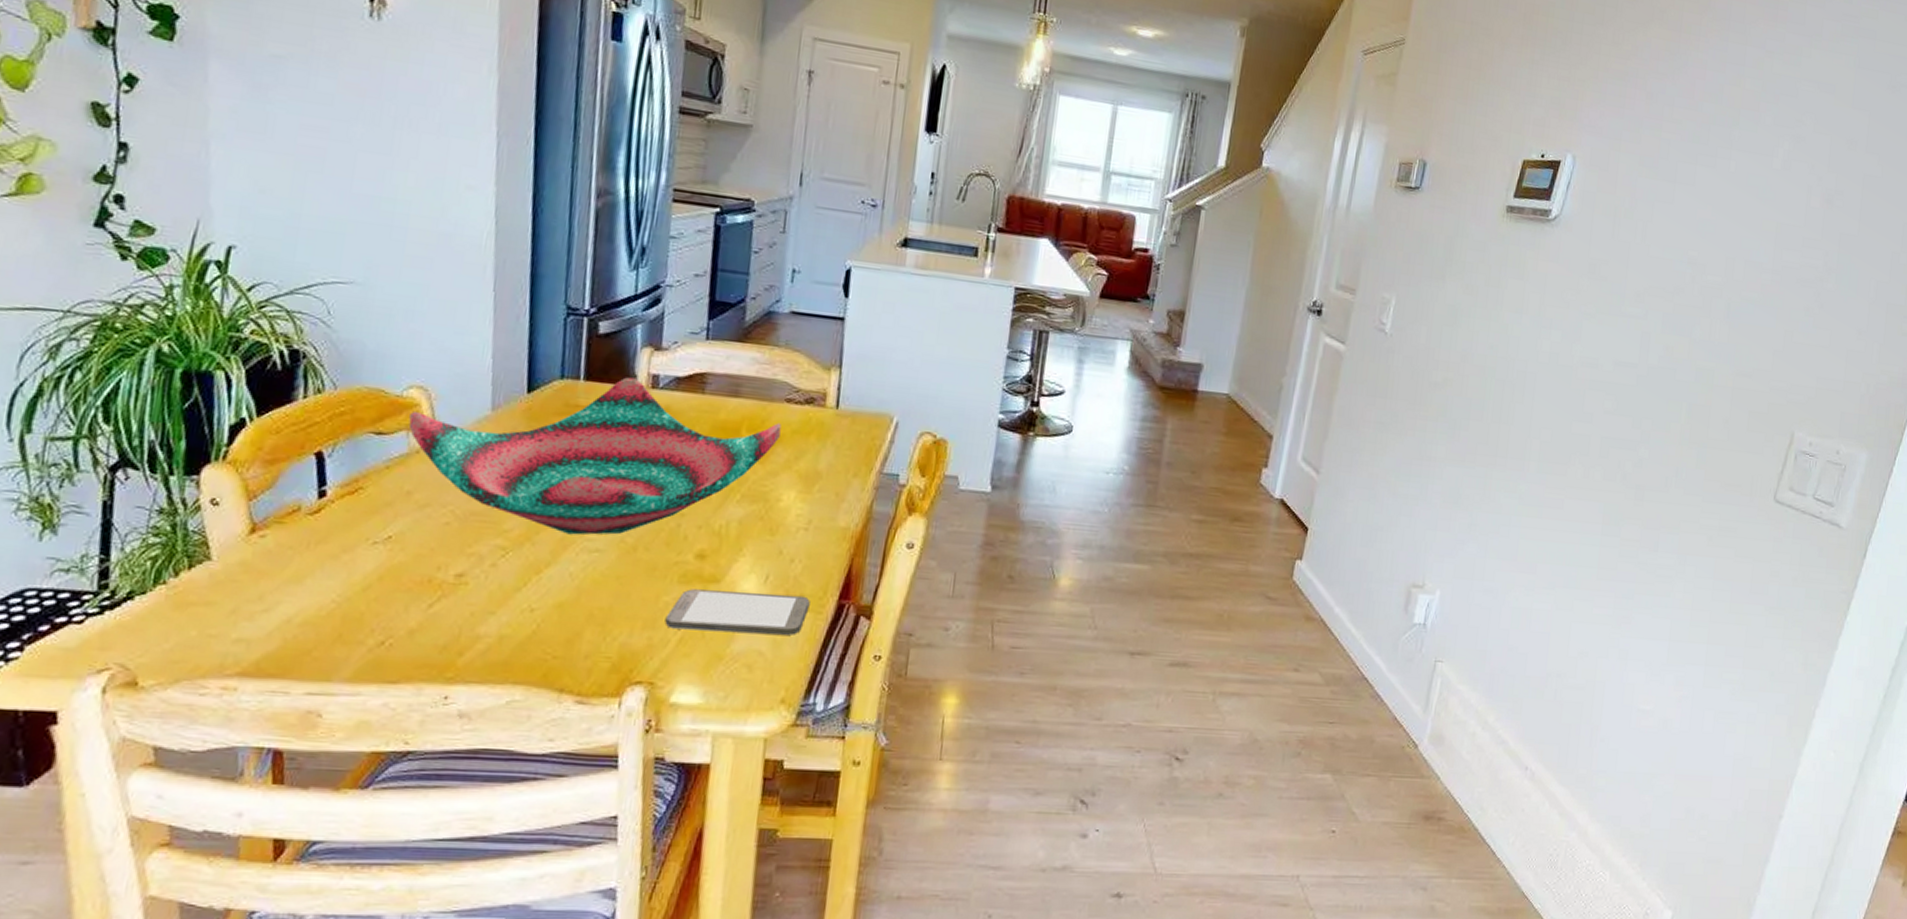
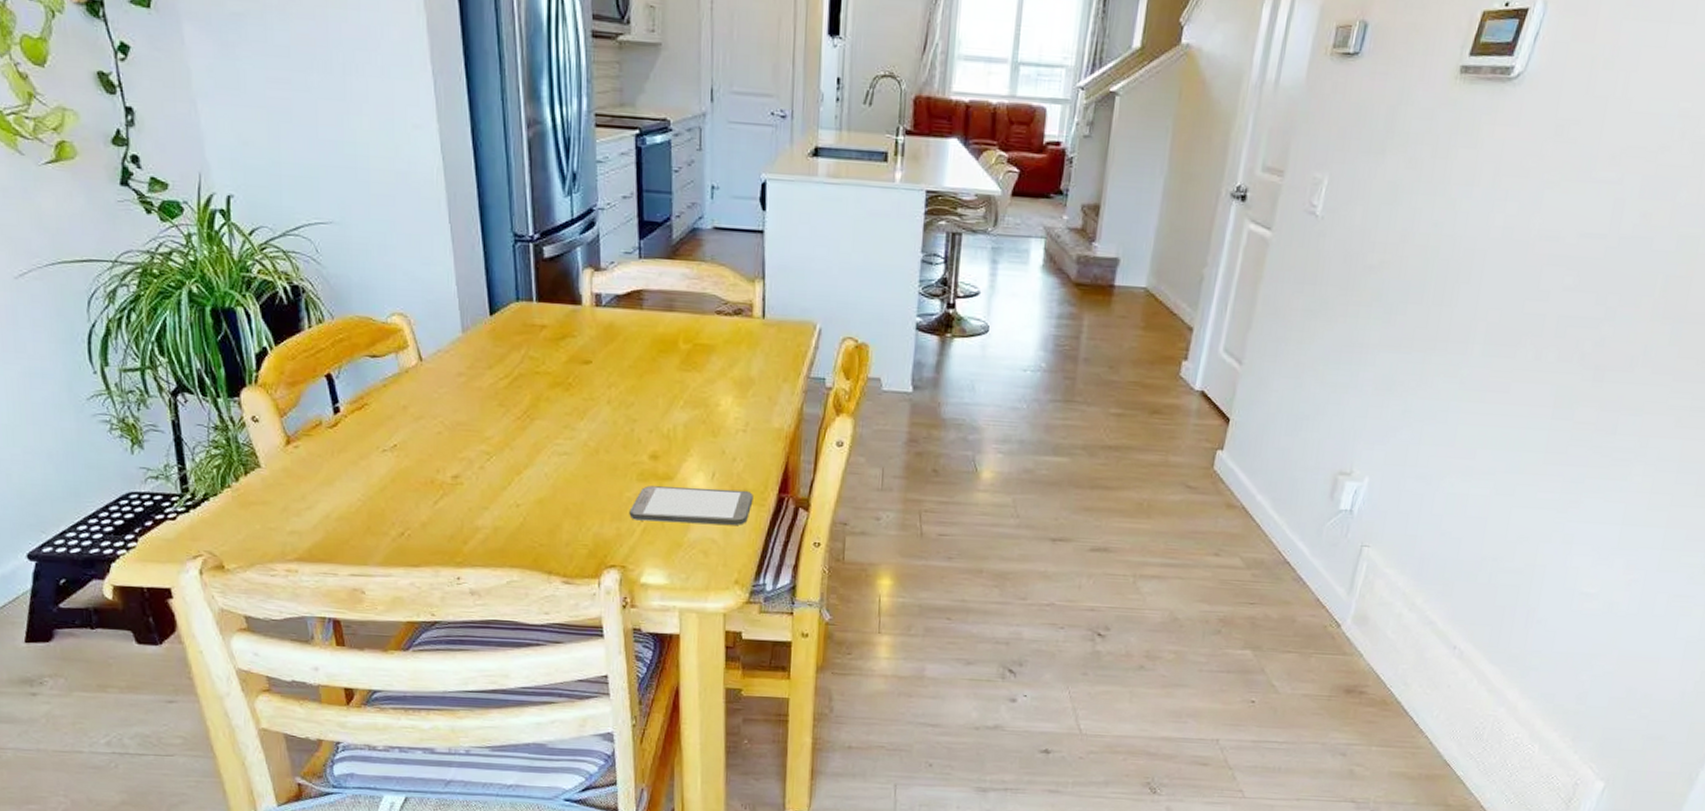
decorative bowl: present [408,377,782,535] -> none [396,297,714,441]

